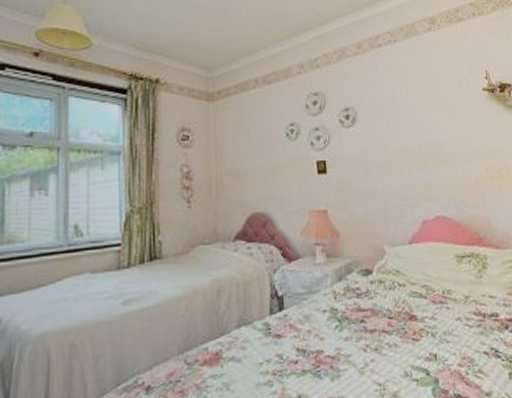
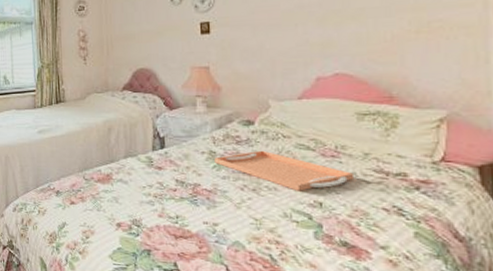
serving tray: none [336,302,460,345] -> present [214,150,355,191]

